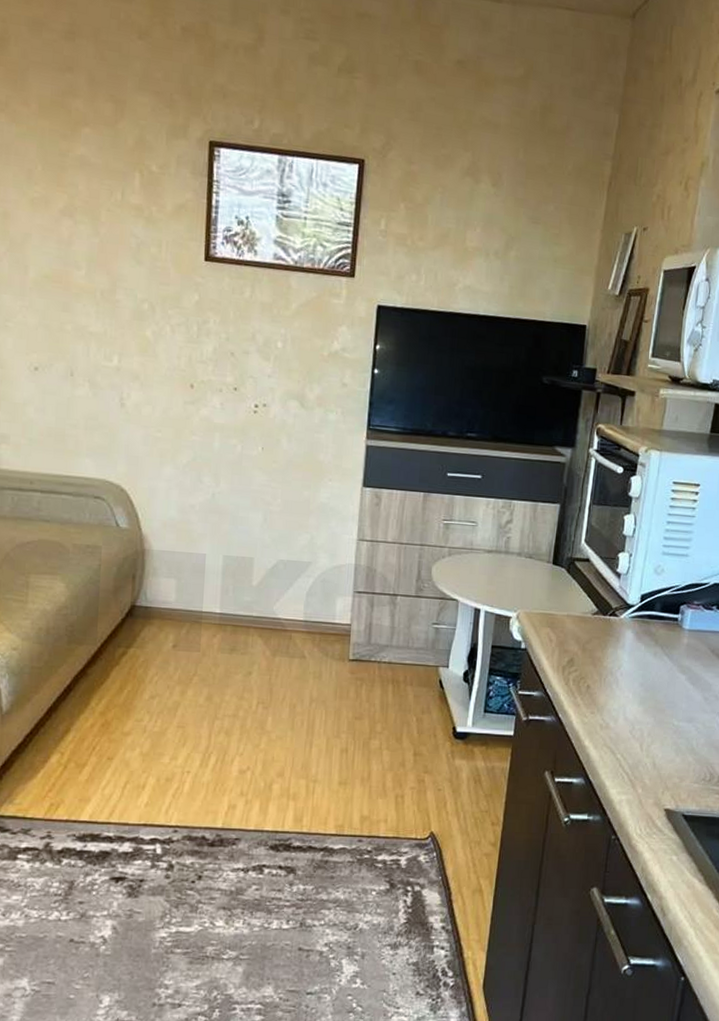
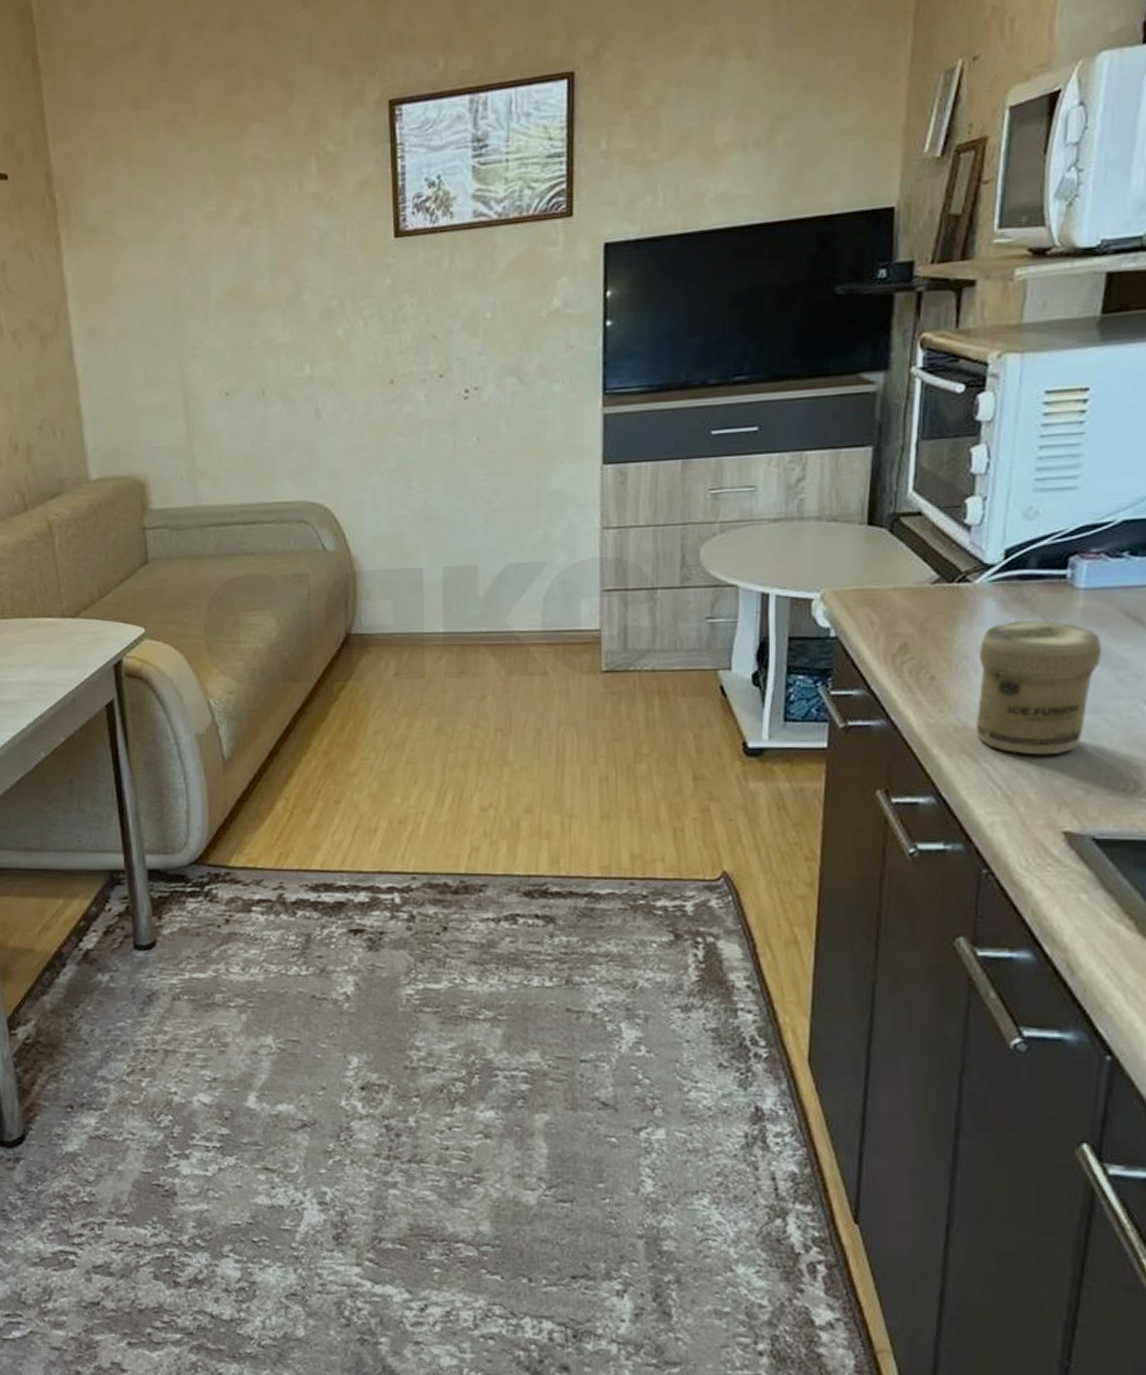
jar: none [614,649,696,751] -> present [977,620,1101,755]

